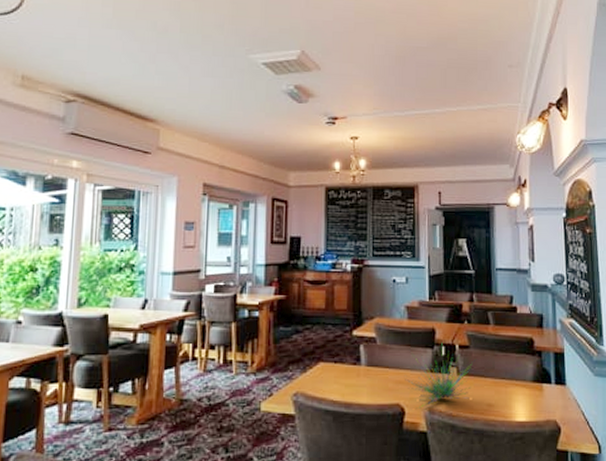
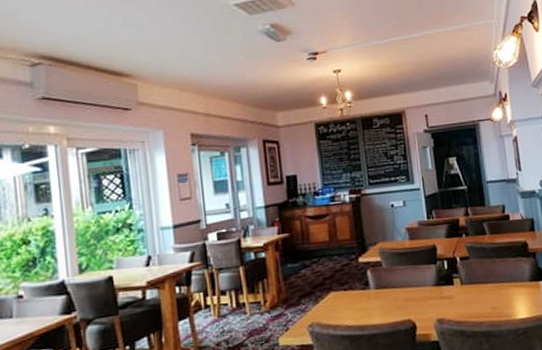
plant: present [405,342,477,409] -> none [413,257,477,321]

